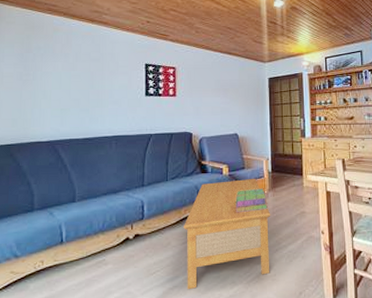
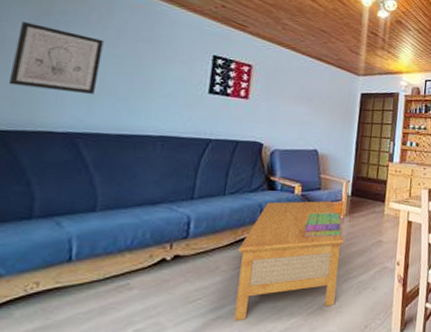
wall art: none [8,60,67,109] -> present [8,22,104,94]

